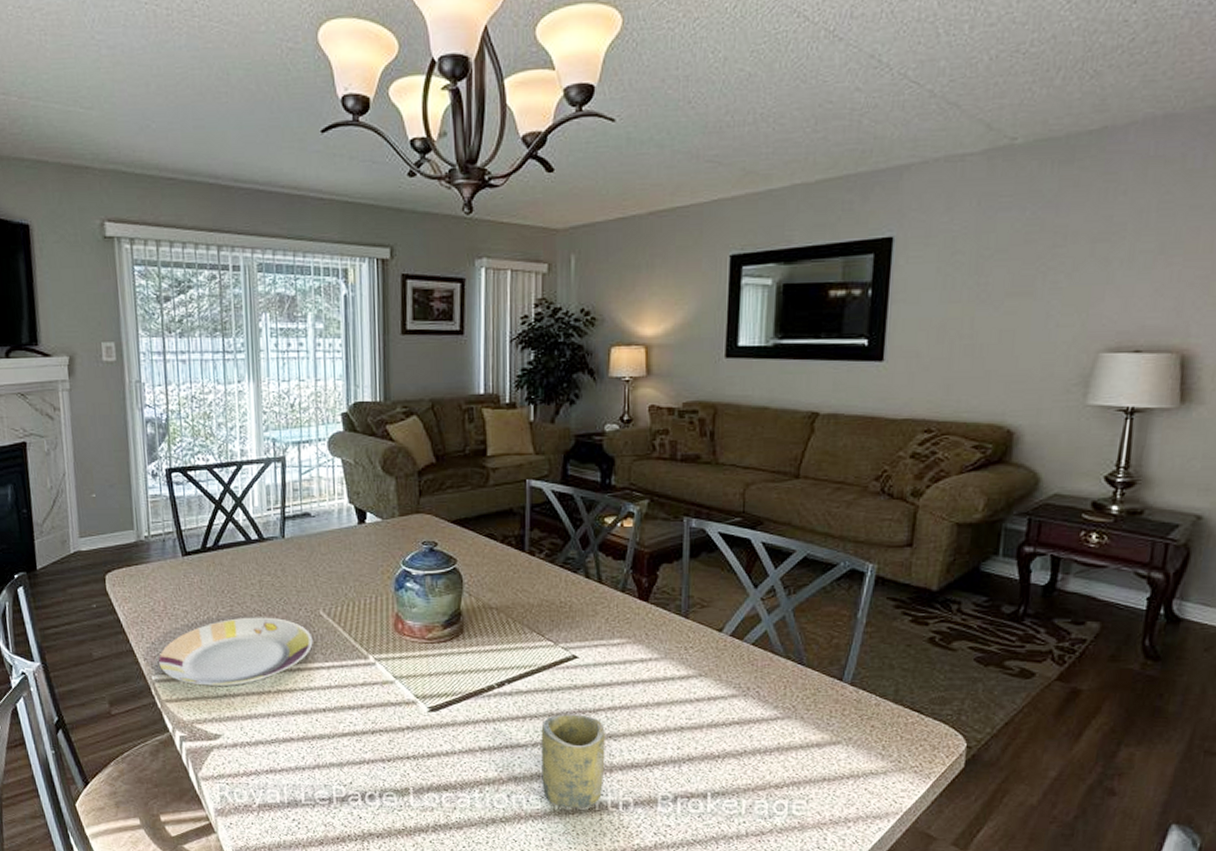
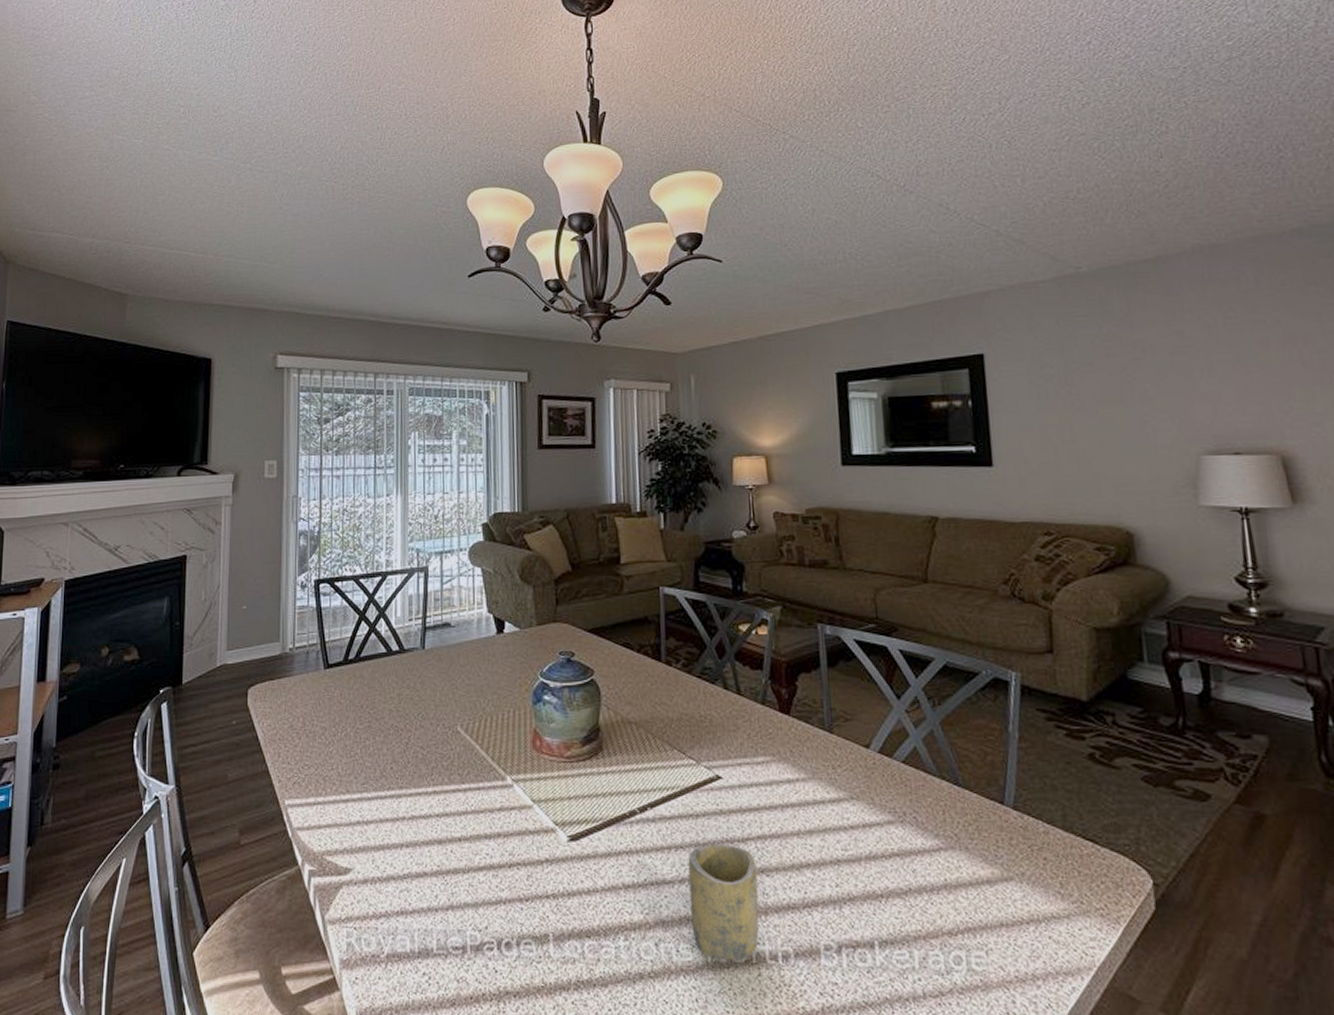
plate: present [159,617,313,687] -> none [293,733,450,813]

